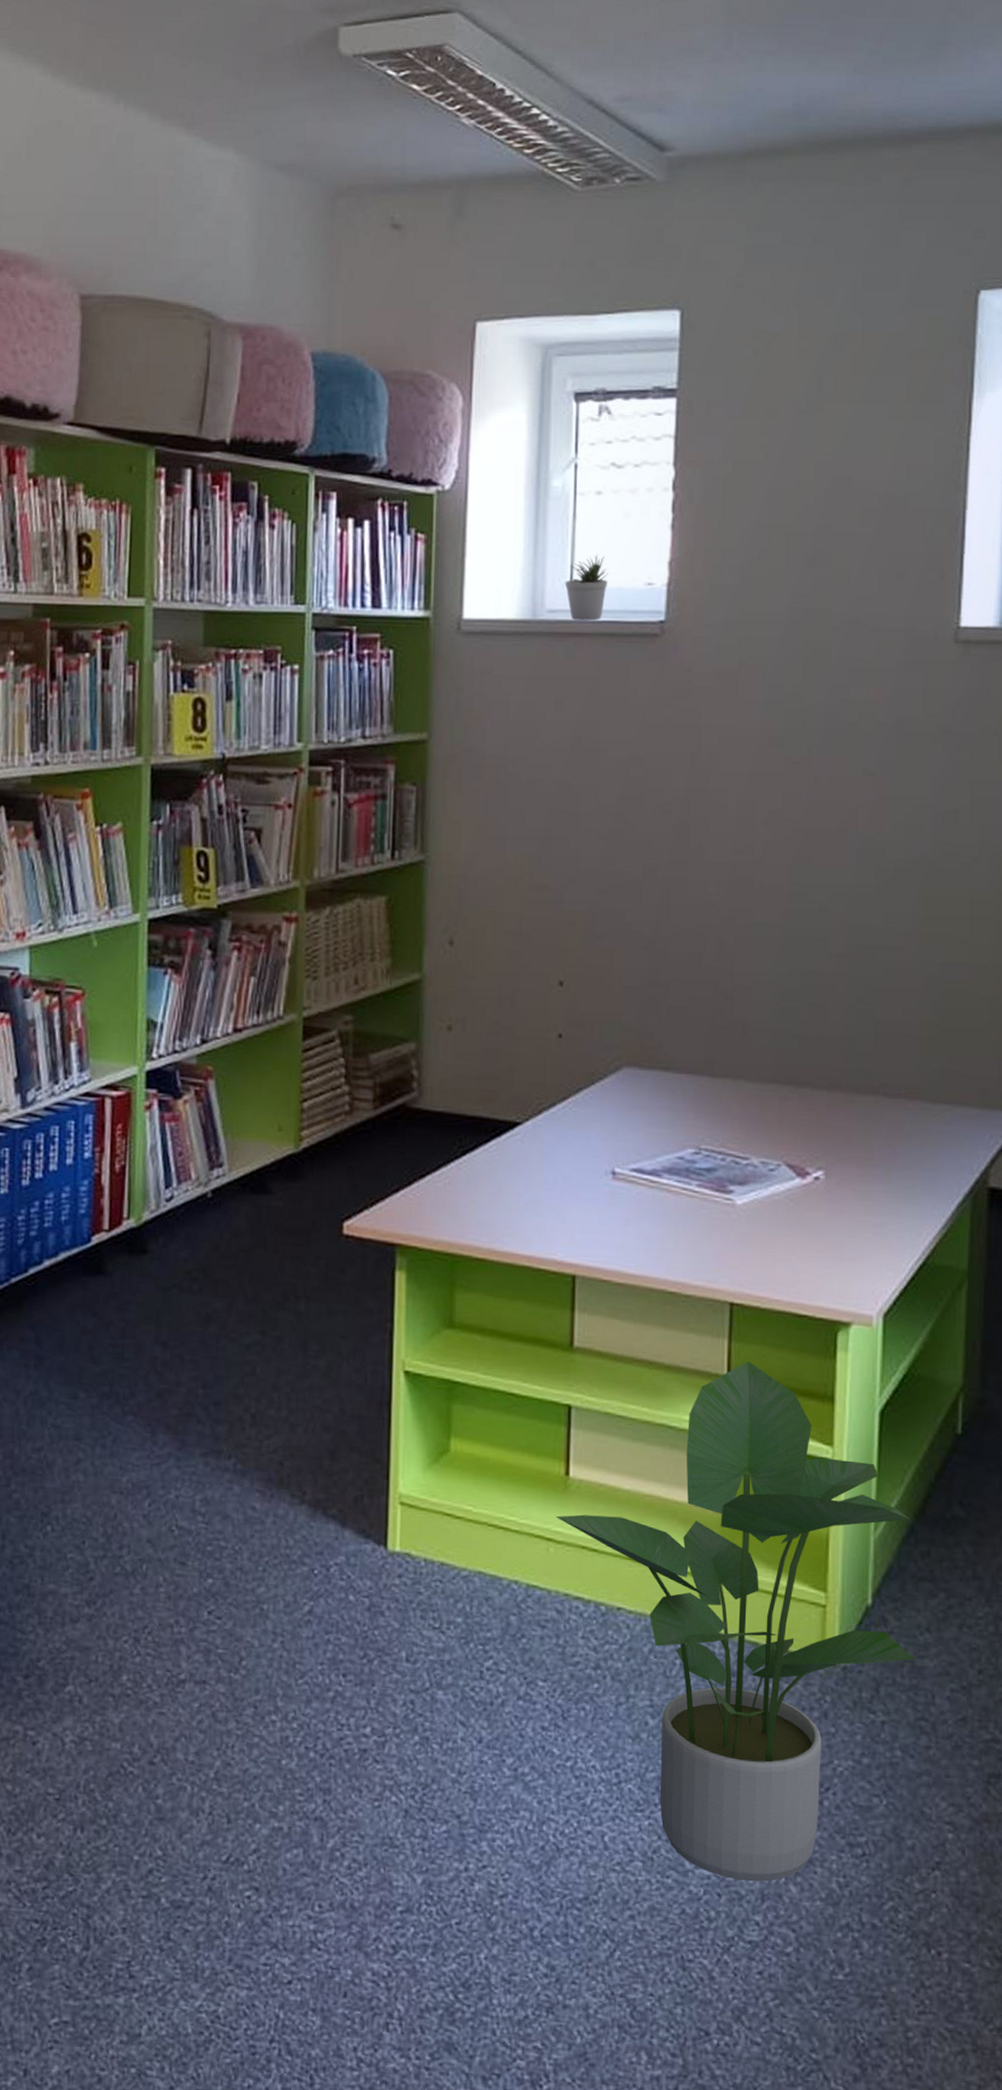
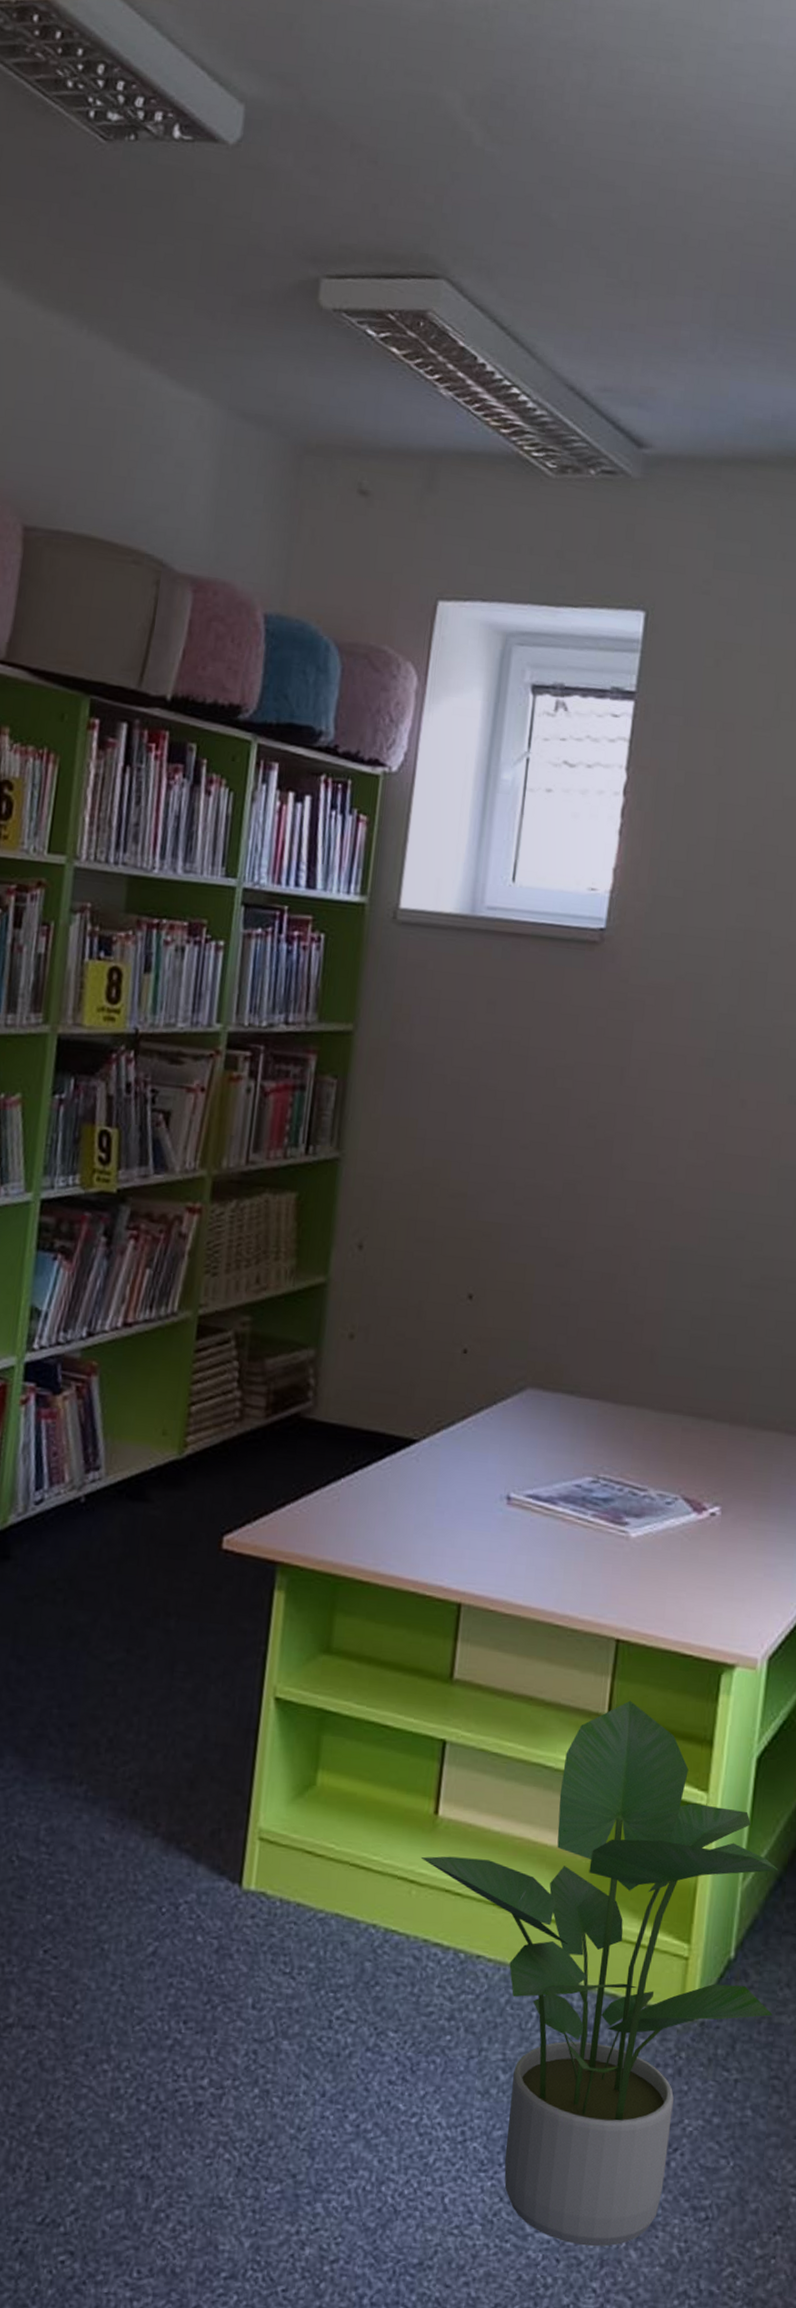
potted plant: present [564,554,609,621] -> none [506,854,552,923]

